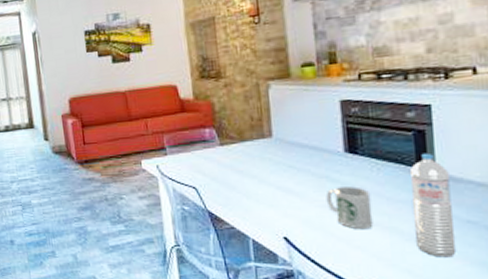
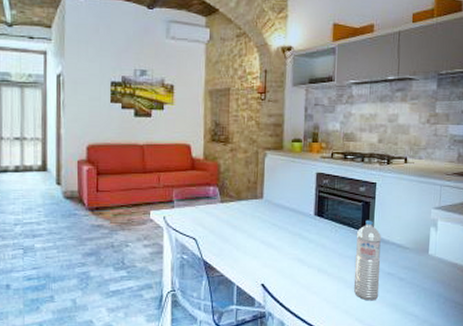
mug: present [325,186,374,230] -> none [296,243,329,279]

